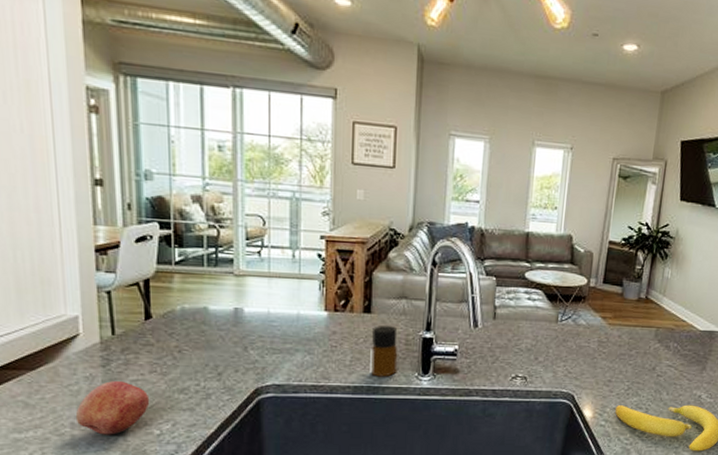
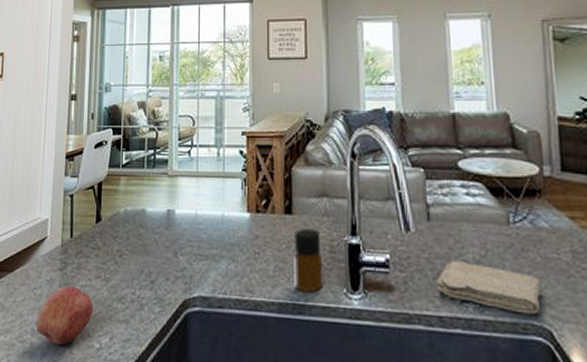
washcloth: none [494,349,573,385] -> present [437,260,542,315]

